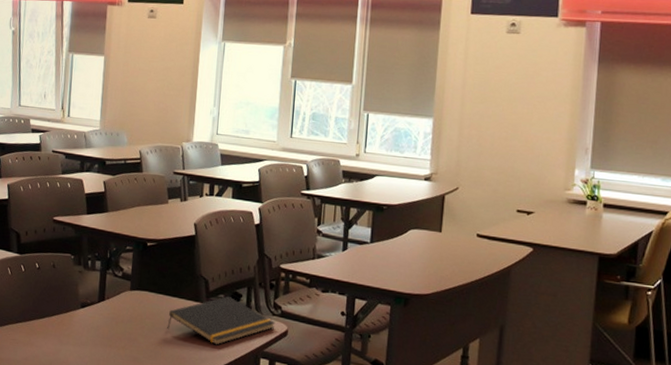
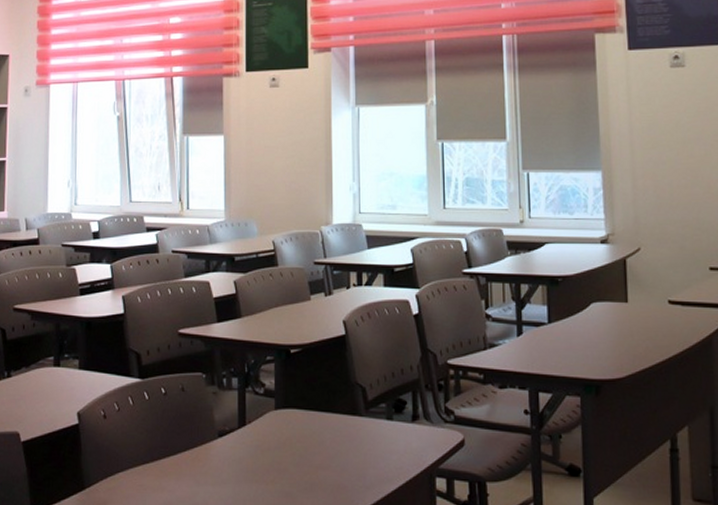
notepad: present [167,296,276,345] -> none [322,405,449,467]

